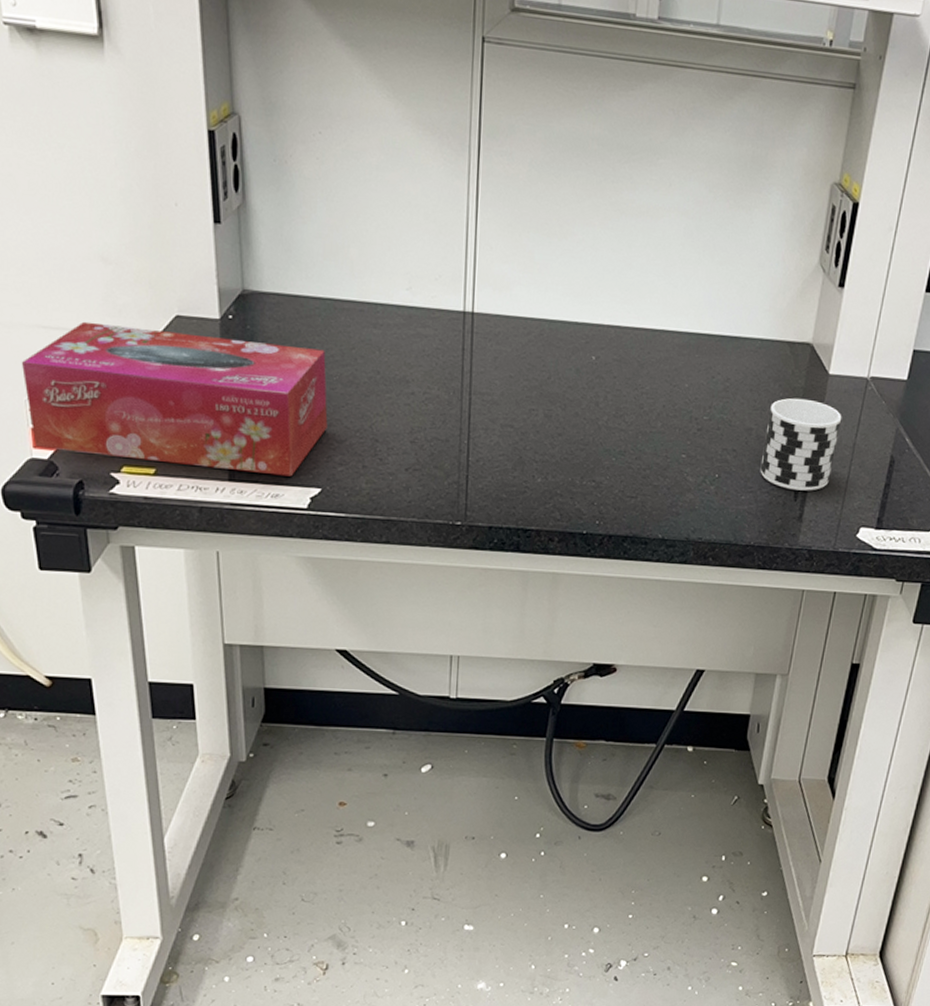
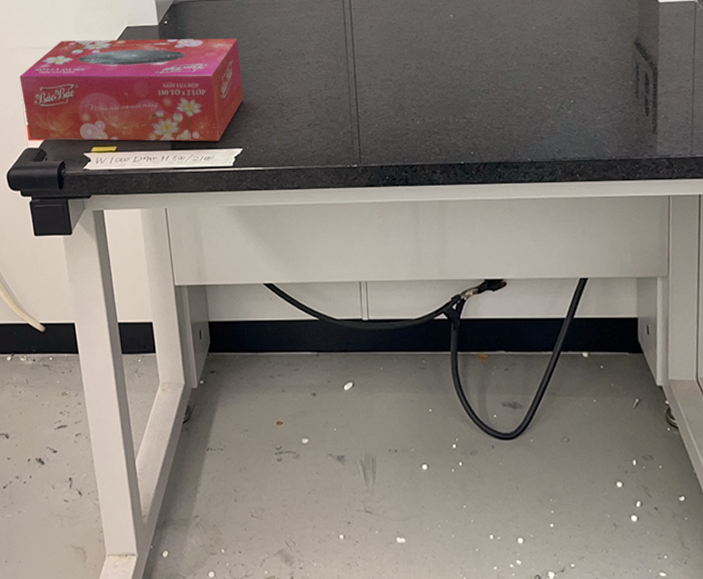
cup: present [760,398,842,491] -> none [610,26,678,106]

